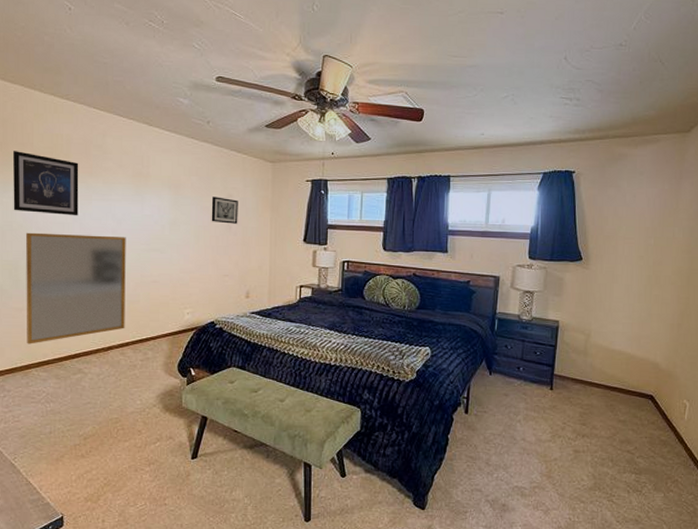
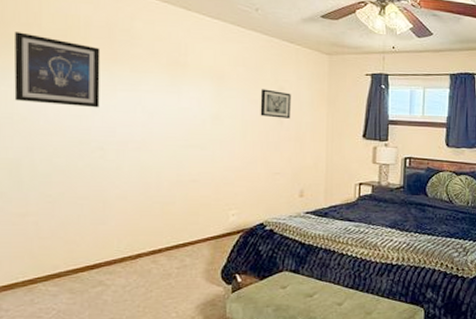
home mirror: present [25,232,126,344] -> none [30,126,159,255]

